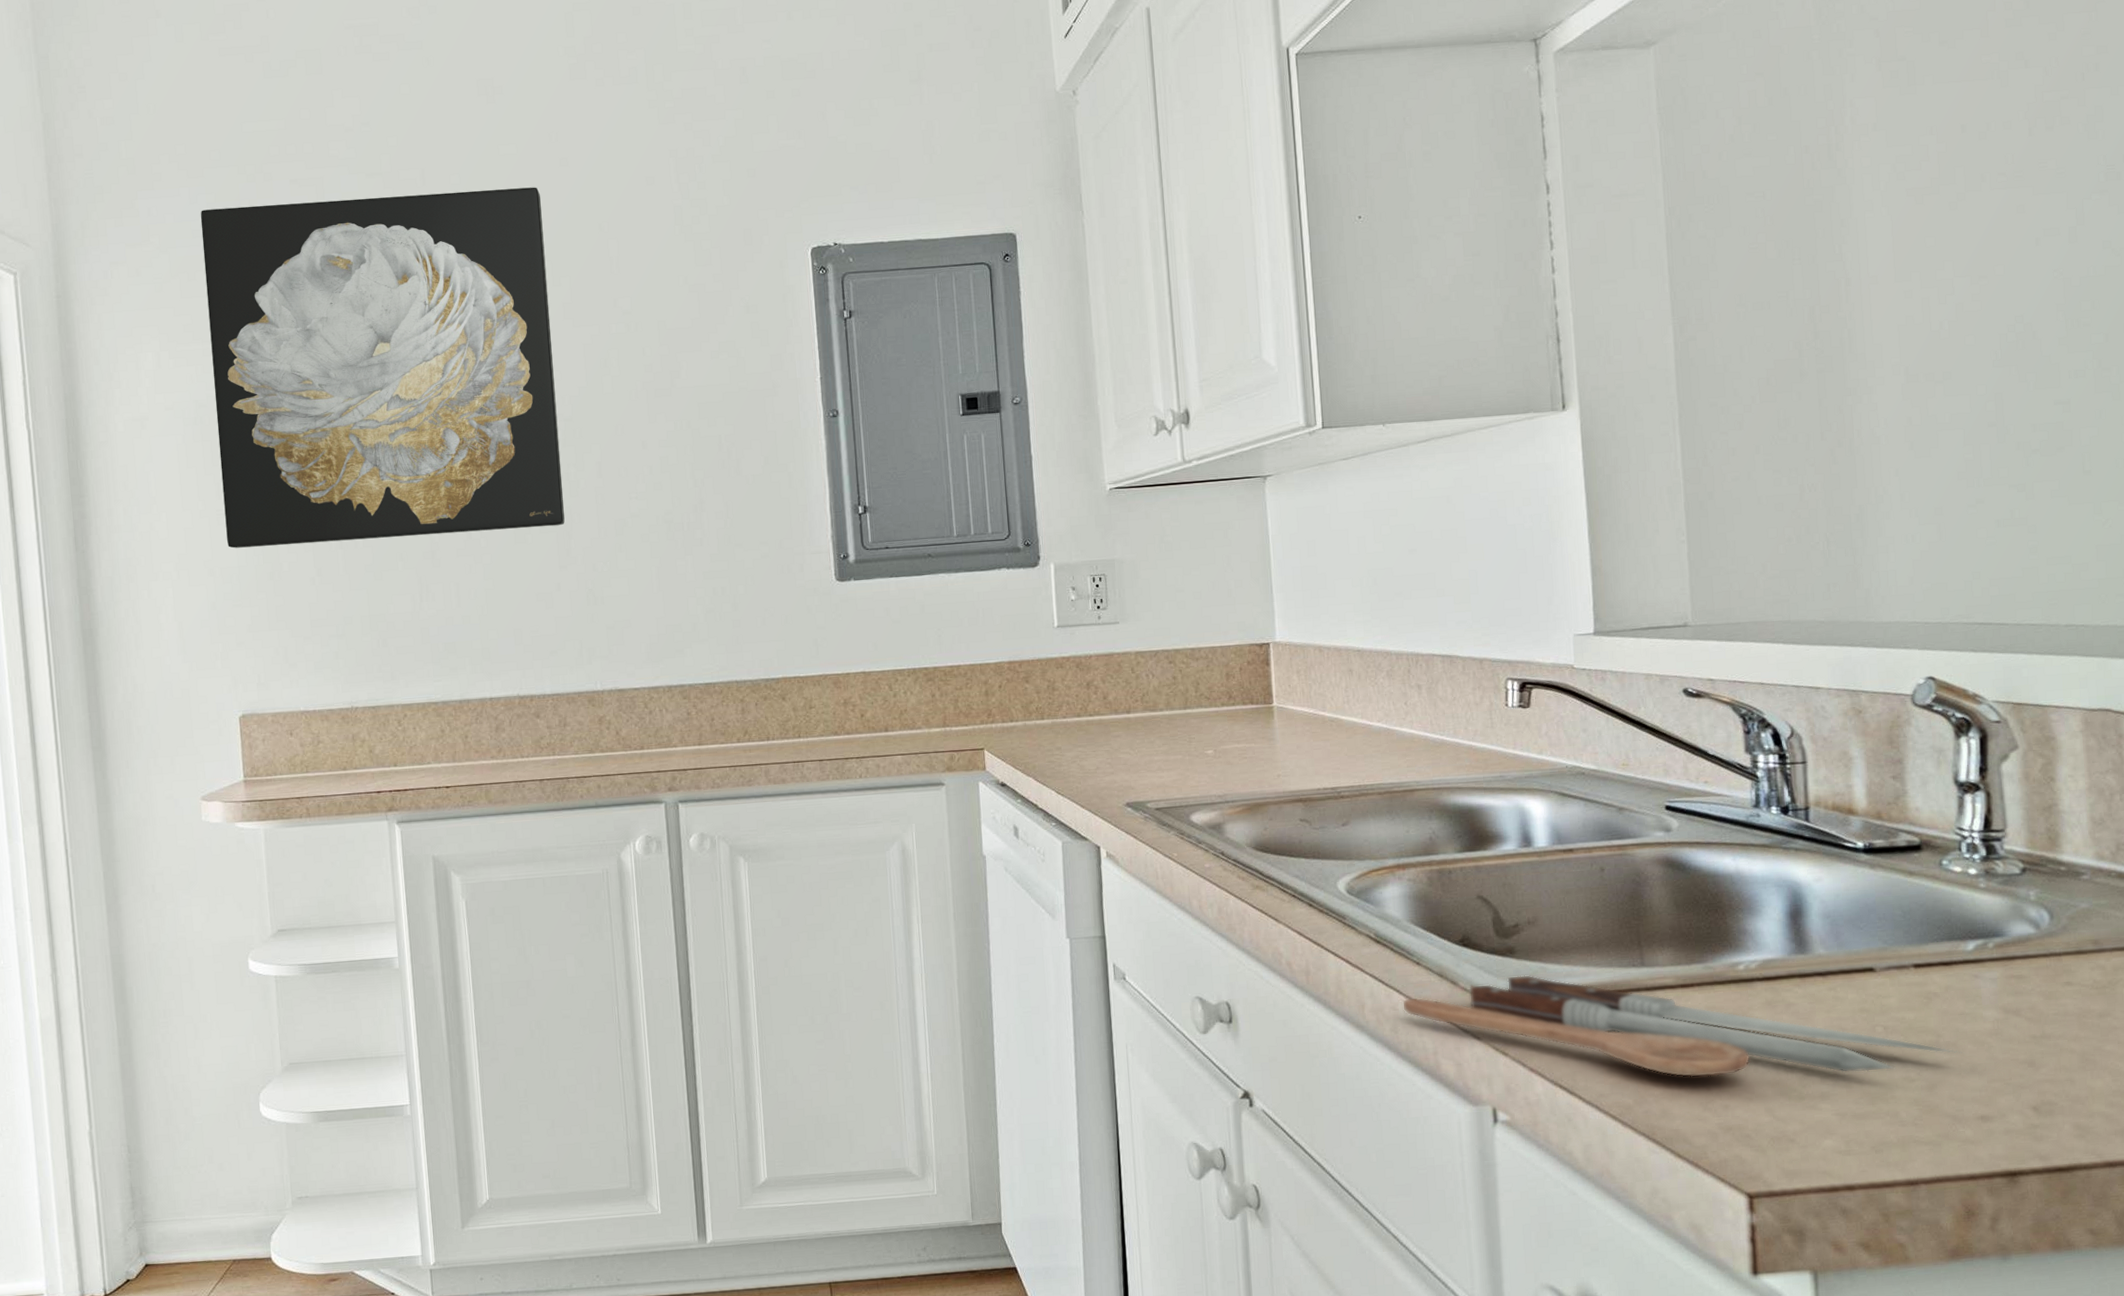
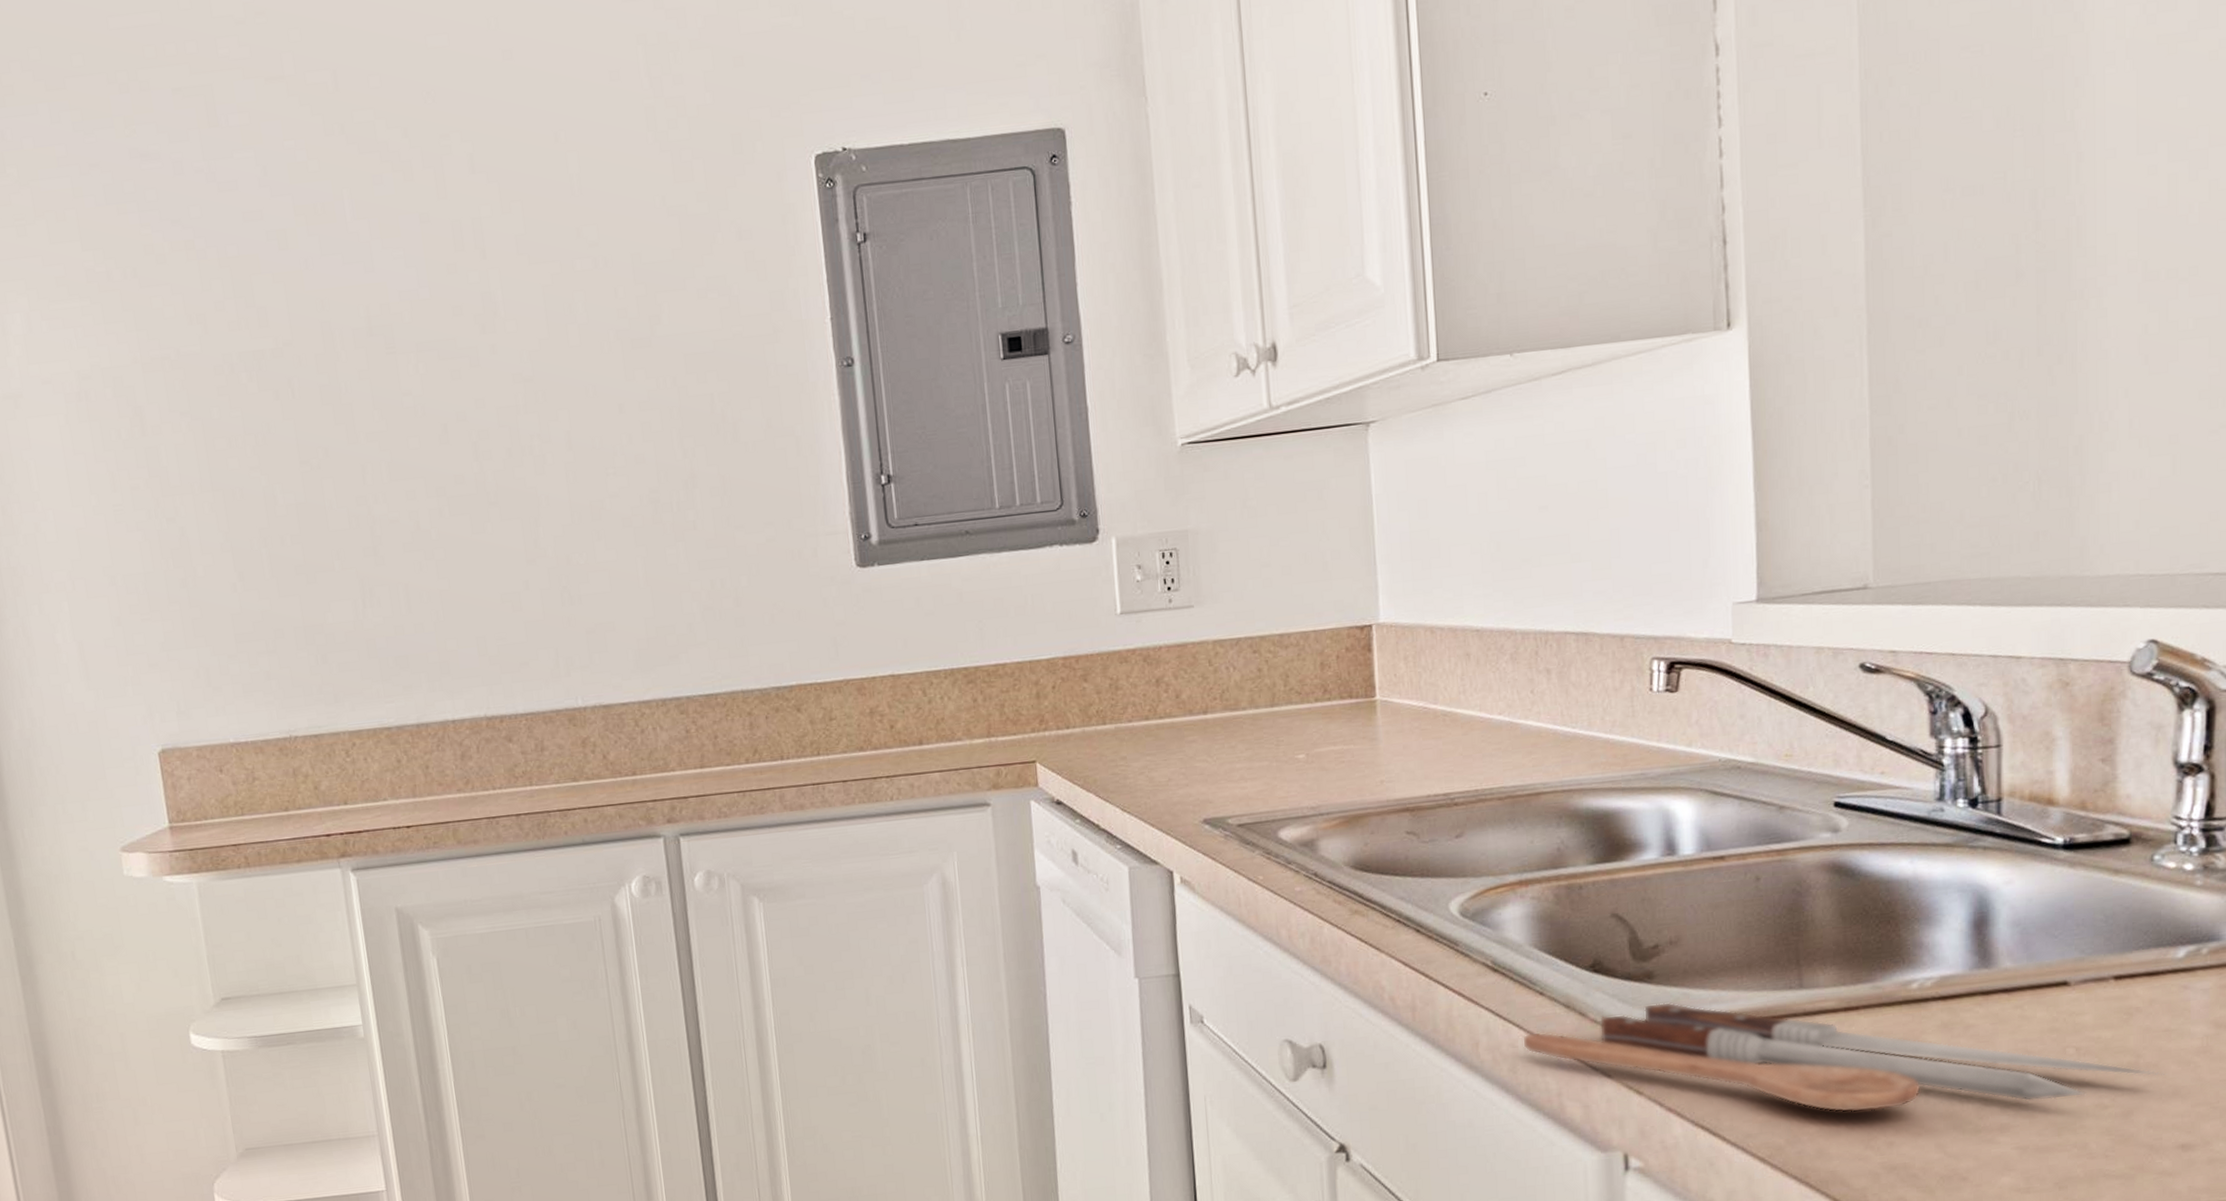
wall art: present [200,187,565,548] -> none [65,88,530,551]

